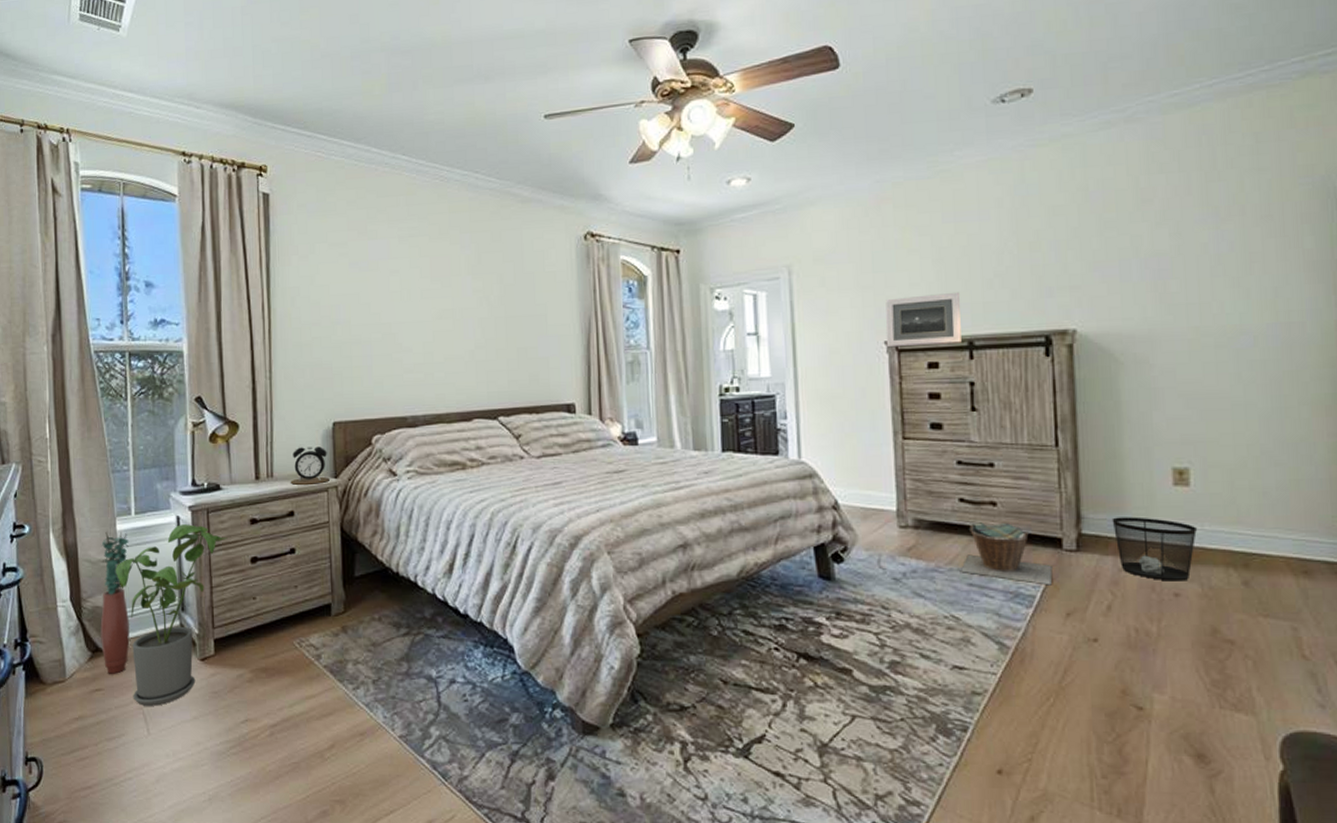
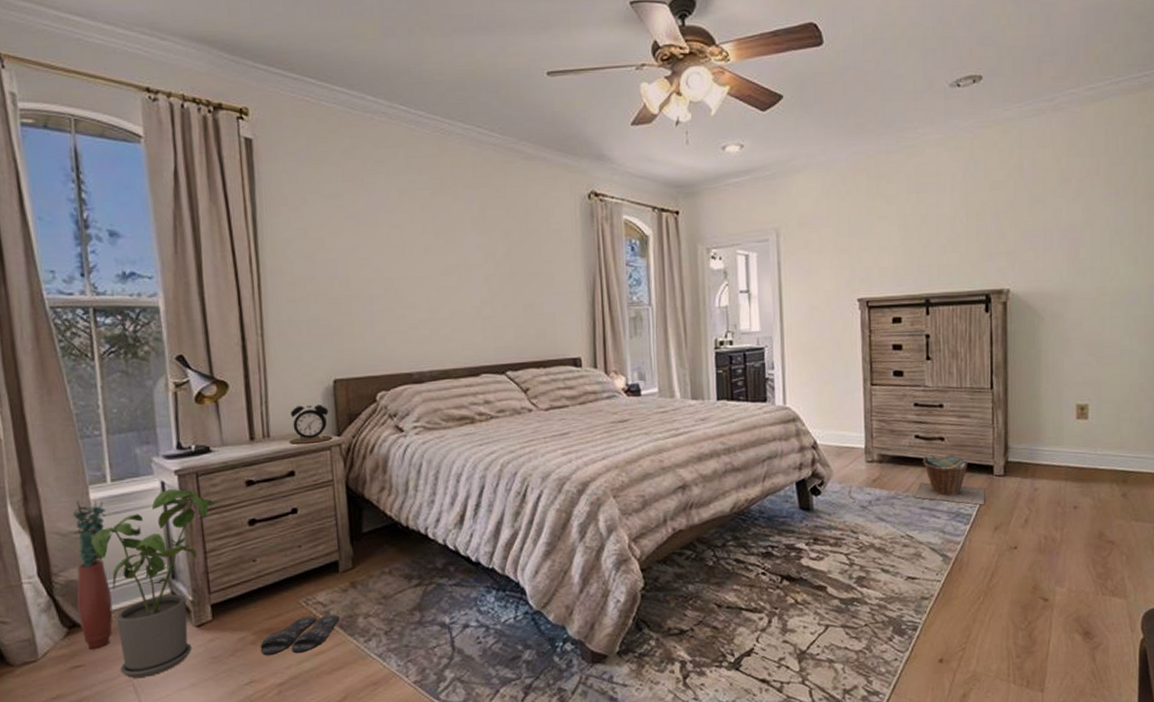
slippers: none [256,658,330,696] -> present [260,614,340,656]
picture frame: present [885,291,962,348] -> none [858,255,920,305]
waste bin: present [1112,516,1198,581] -> none [1031,445,1093,497]

